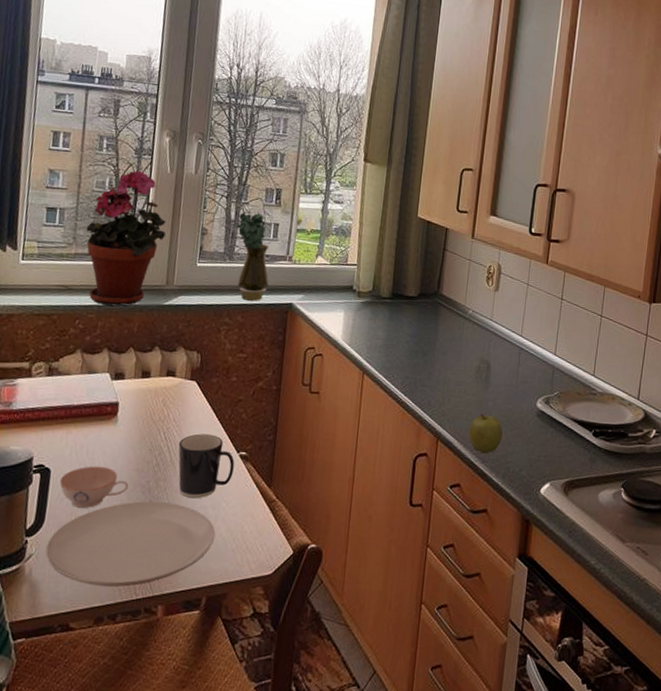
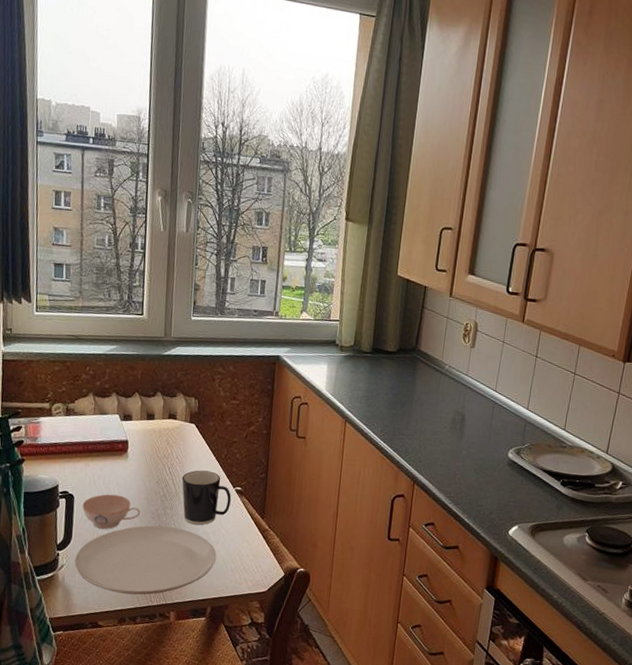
potted plant: present [86,170,166,306] -> none [90,228,162,355]
vase: present [235,208,269,301] -> none [225,265,258,353]
fruit: present [469,413,503,453] -> none [443,461,476,497]

